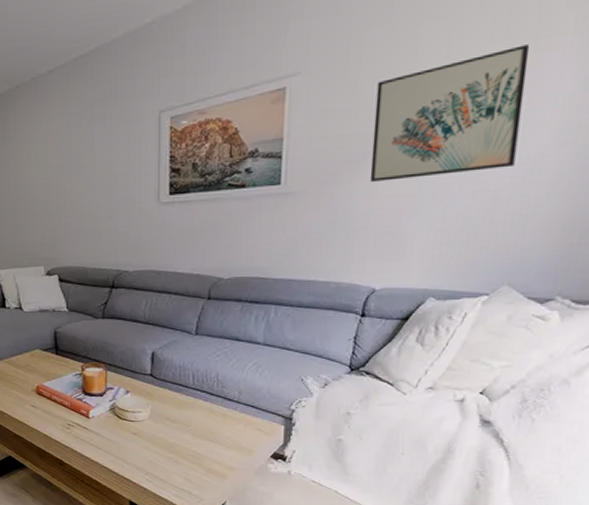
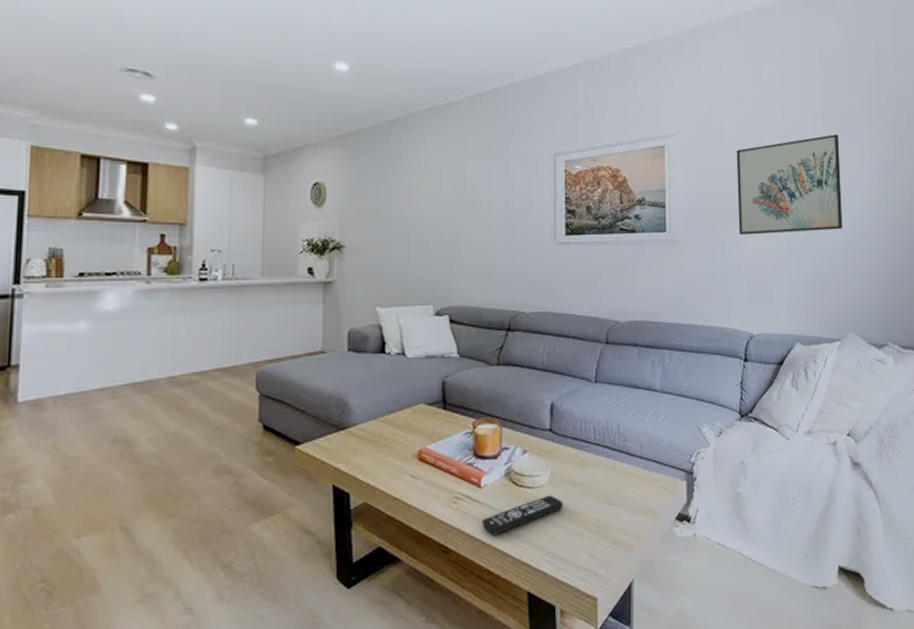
remote control: none [90,428,162,456] -> present [482,495,564,536]

